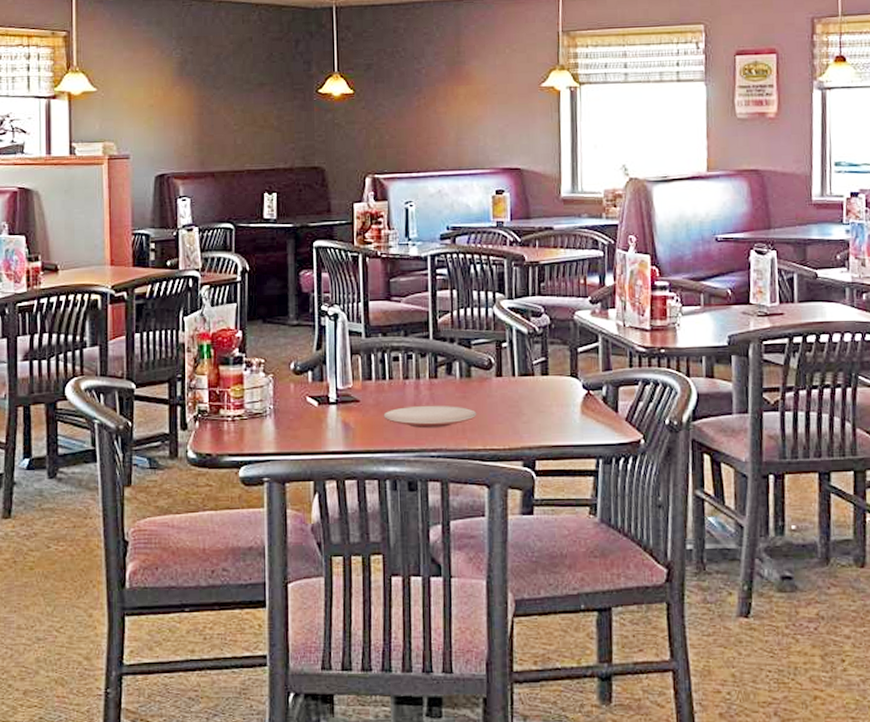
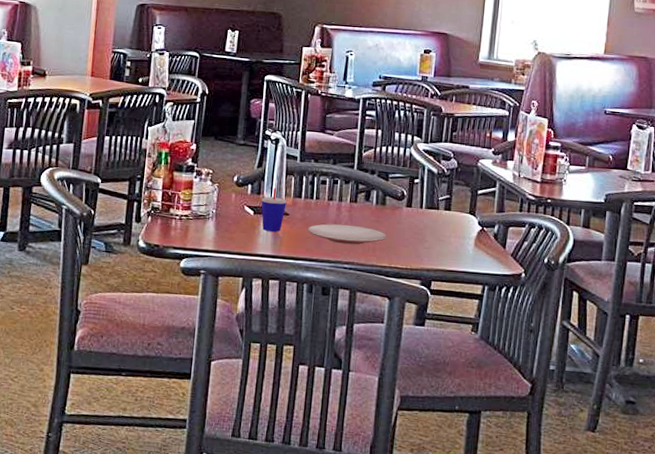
beverage cup: none [325,372,355,423] -> present [261,188,287,232]

